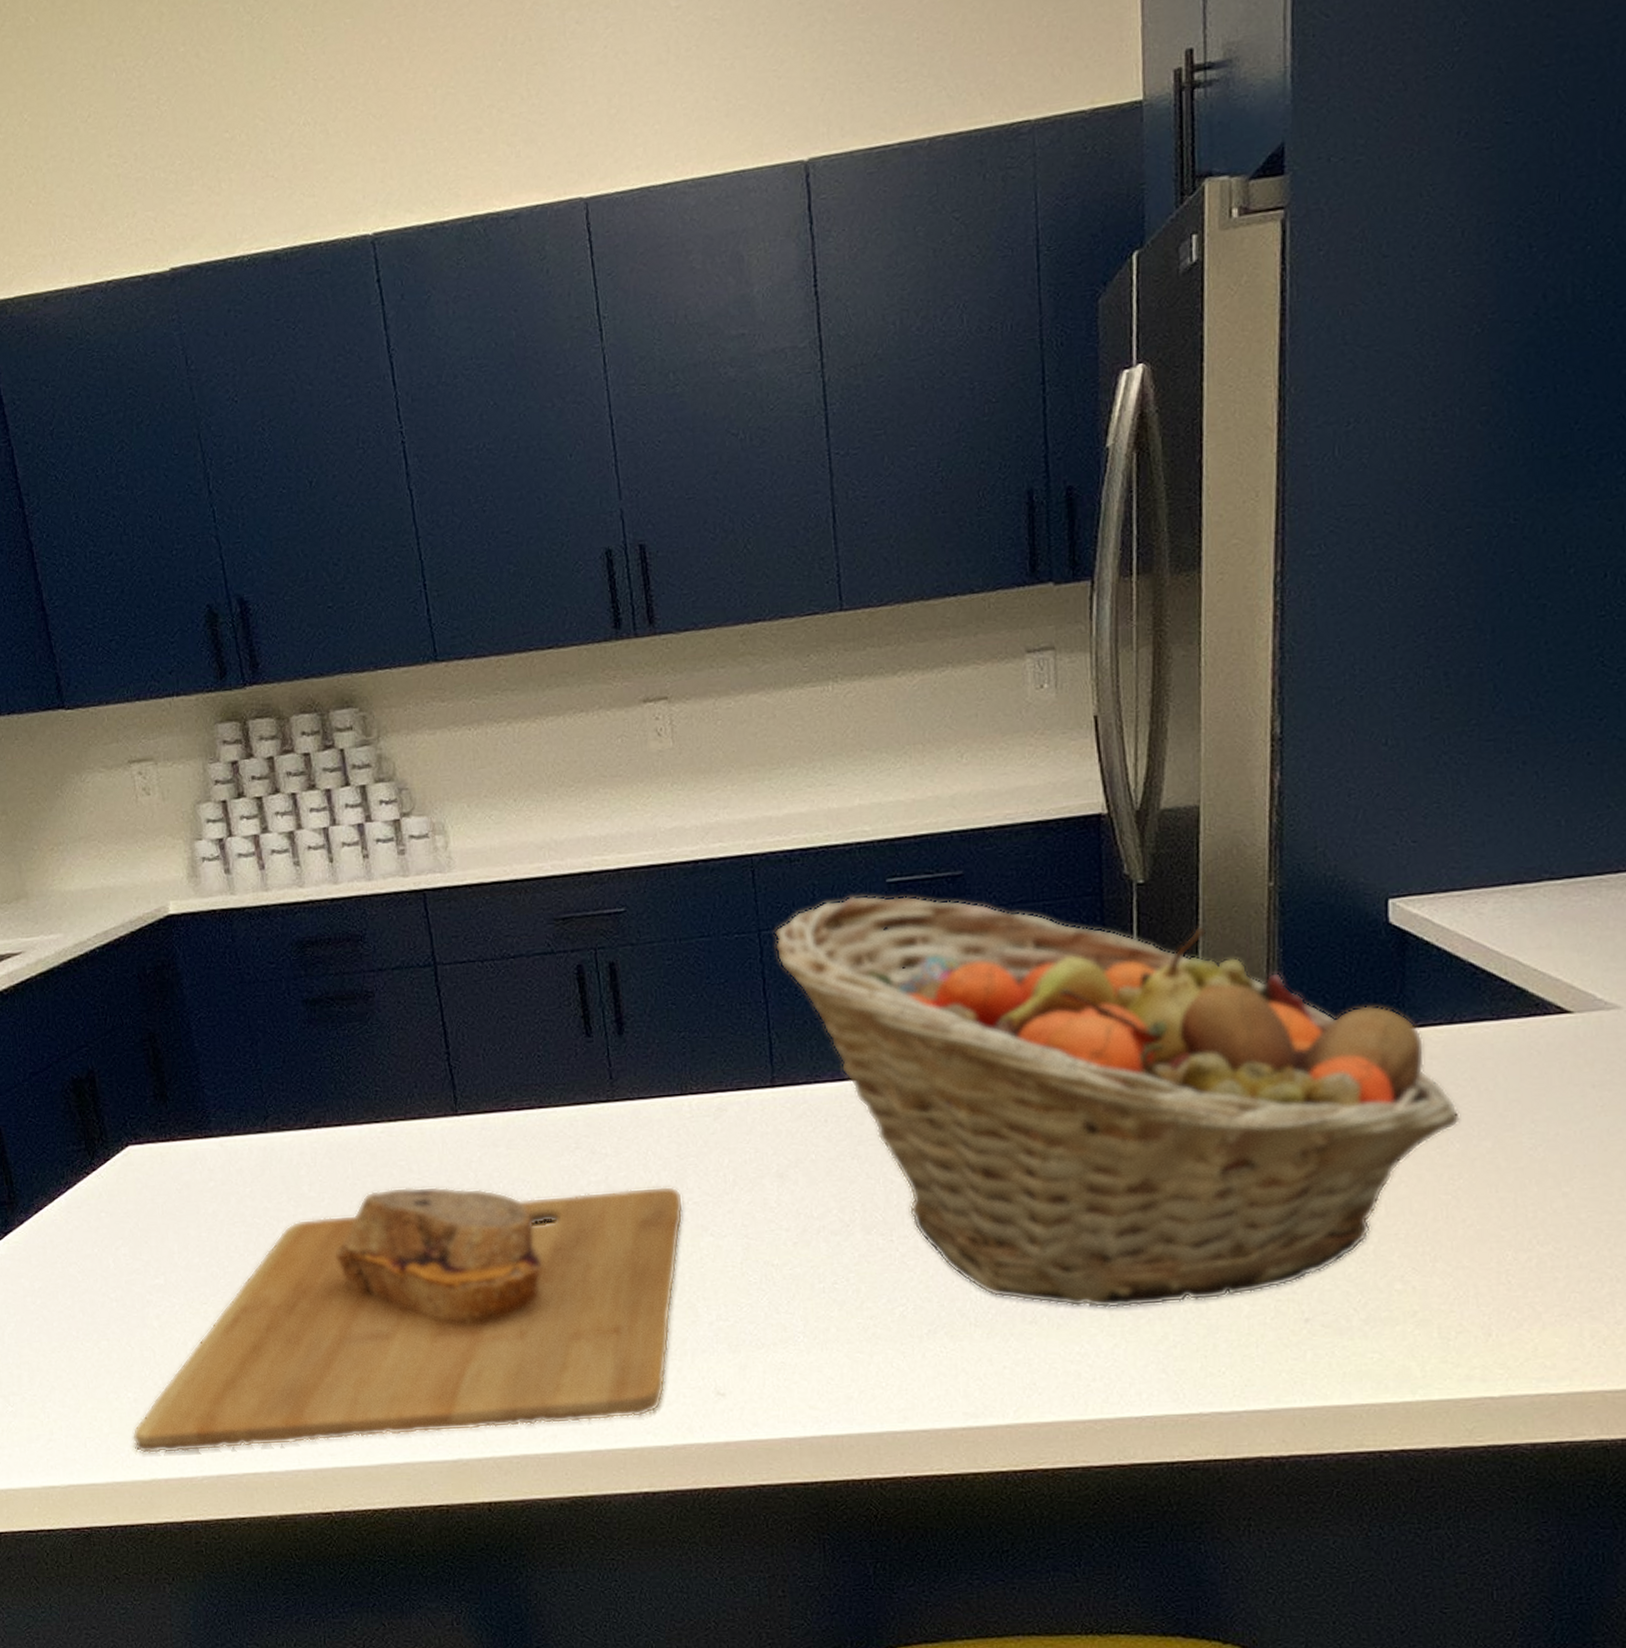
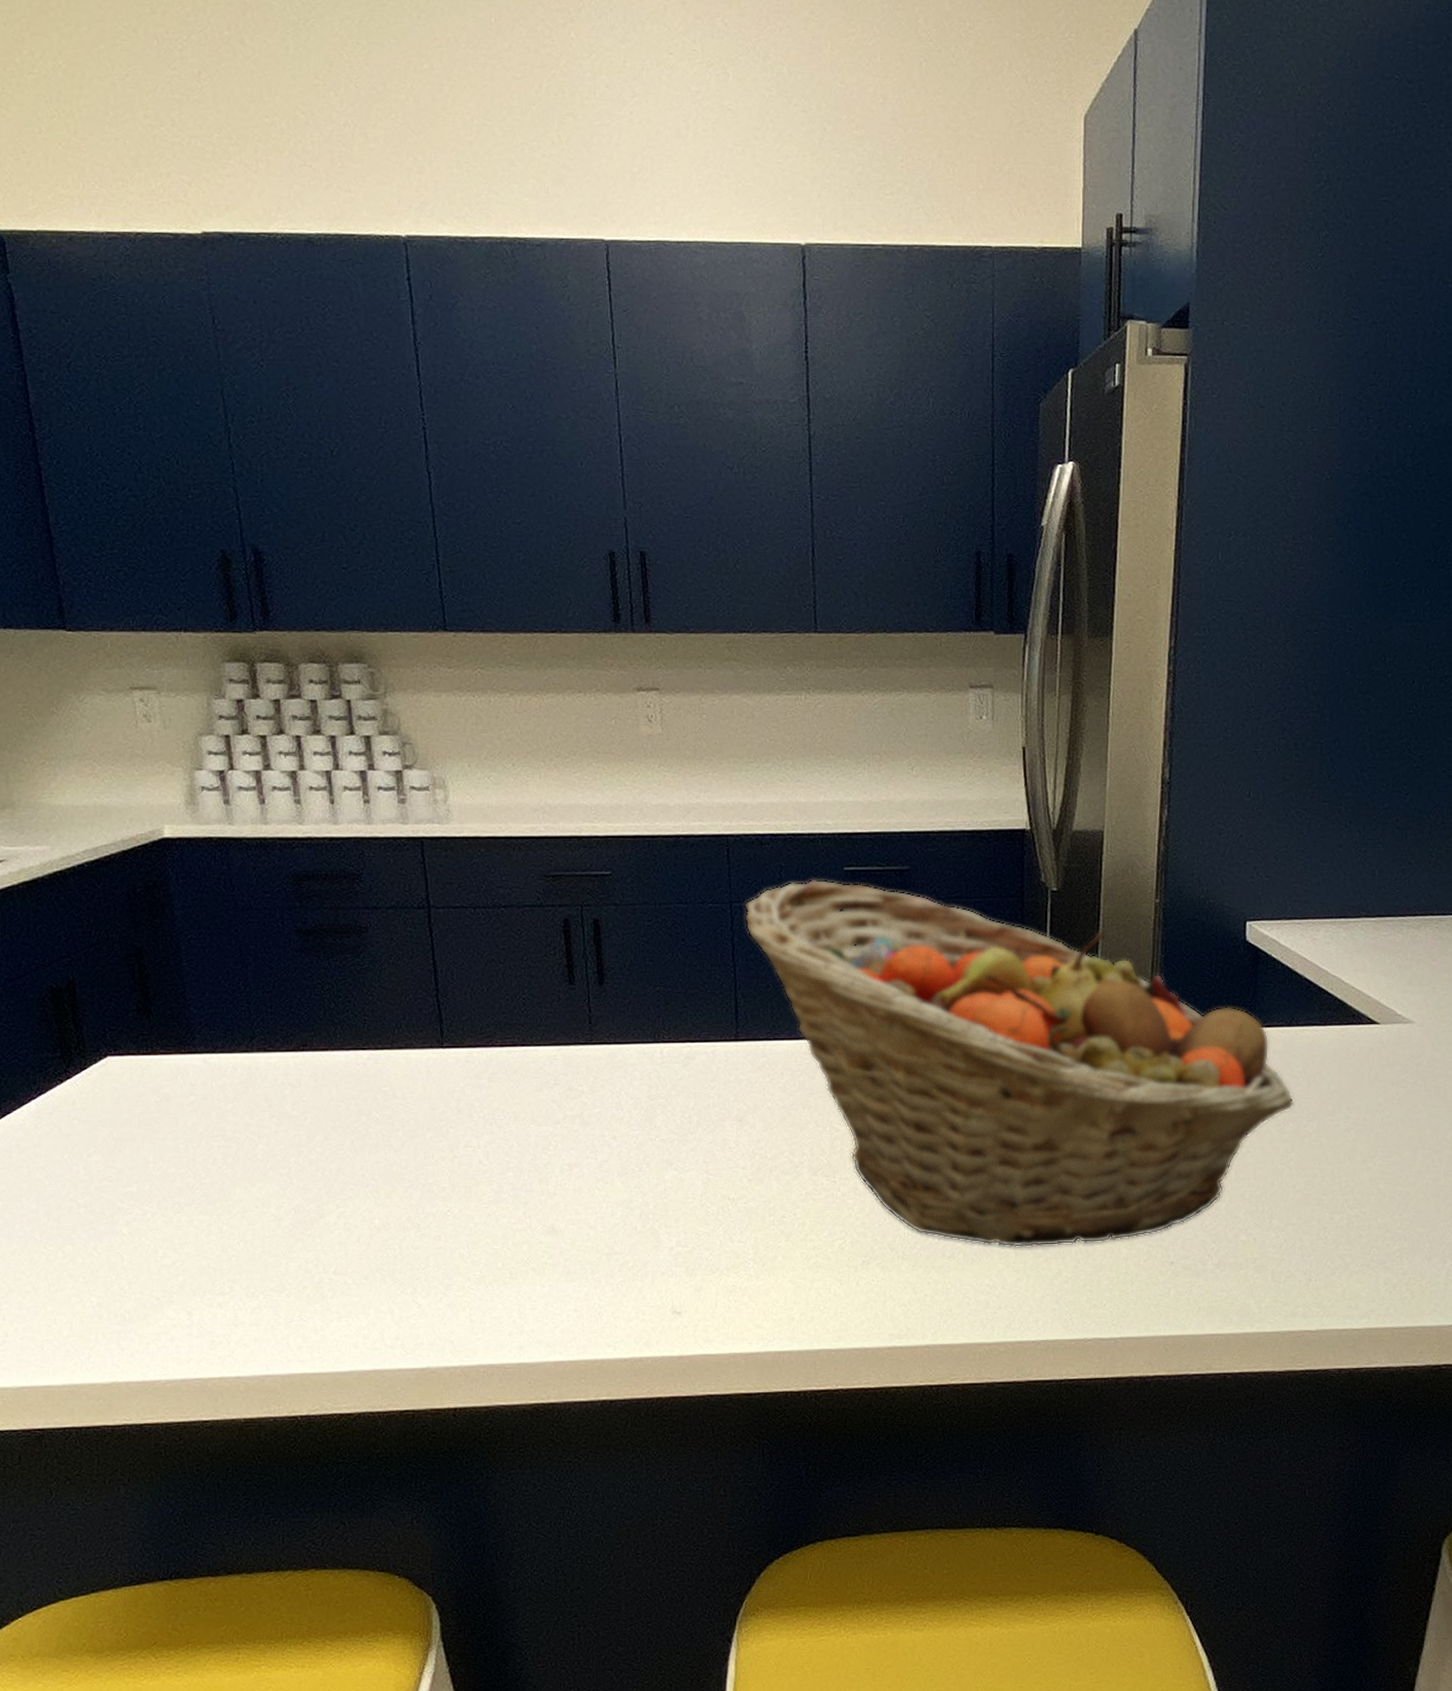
cutting board: present [132,1186,684,1454] -> none [93,1111,651,1358]

